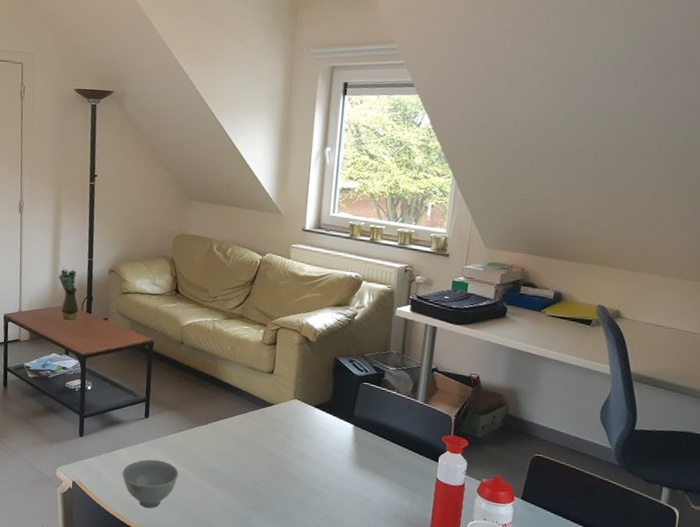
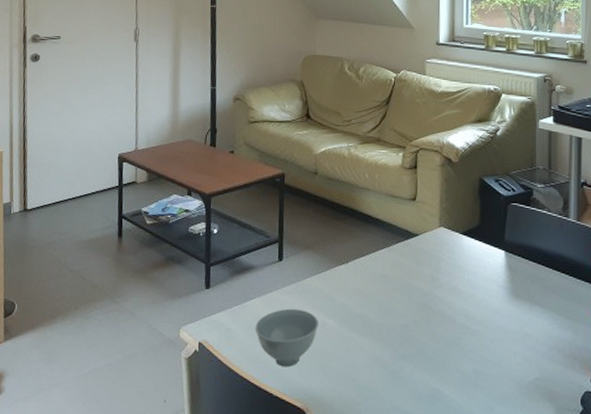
vase: present [58,267,79,320] -> none [178,98,202,156]

